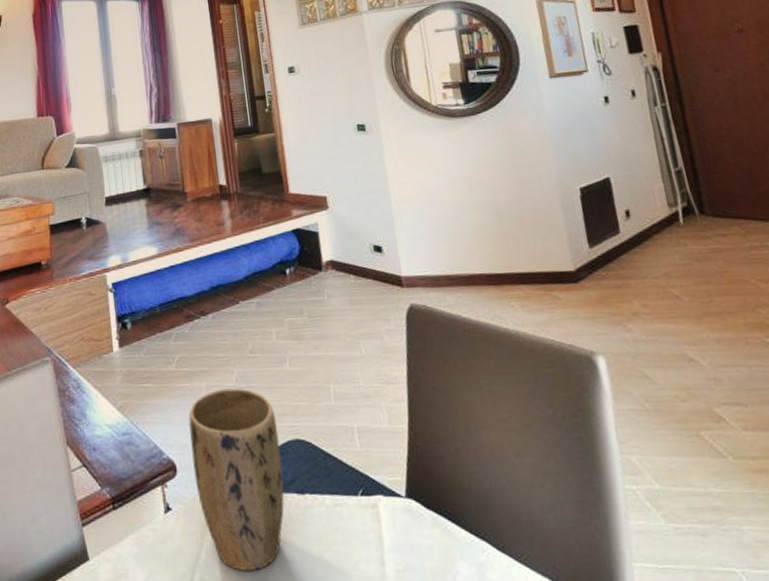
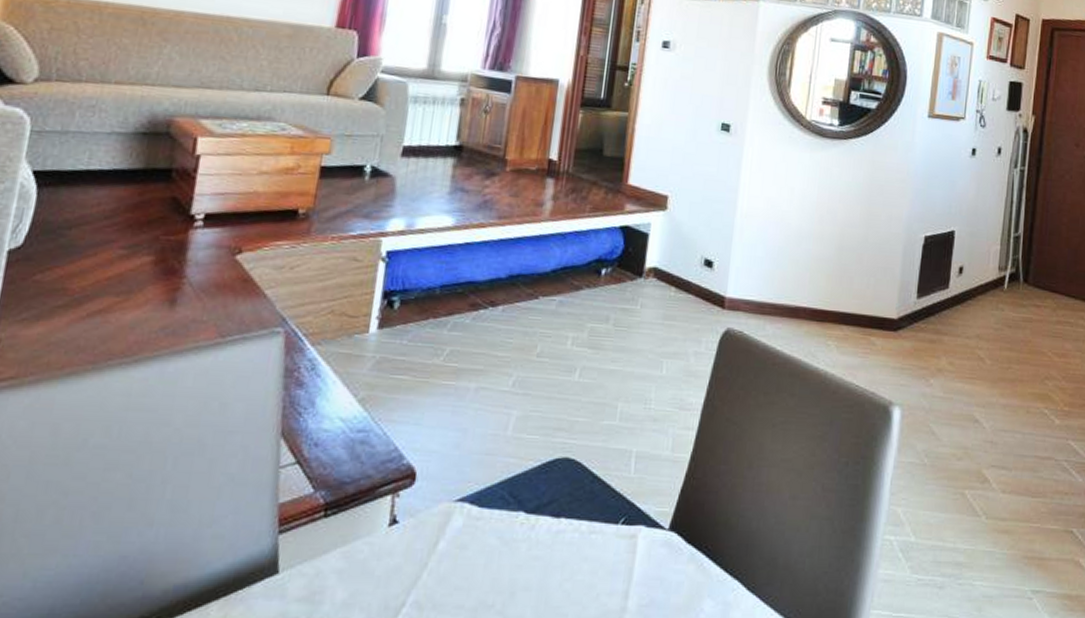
plant pot: present [188,388,284,571] -> none [434,392,549,596]

